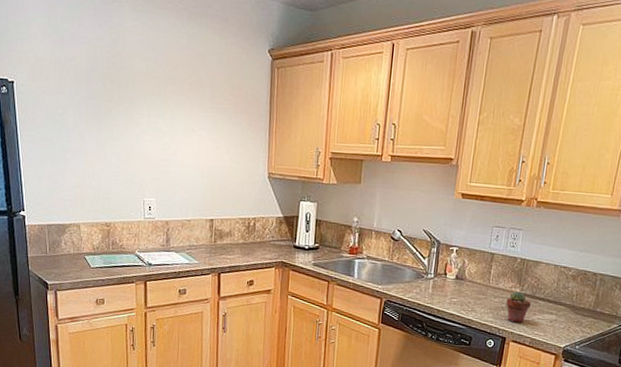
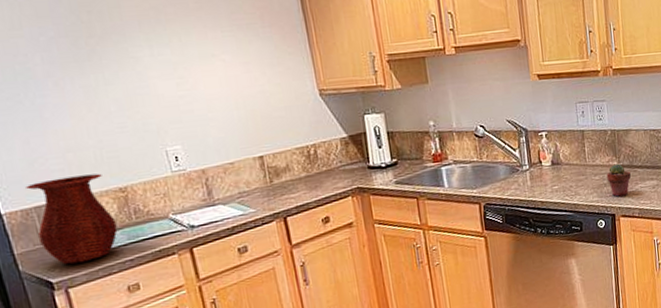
vase: none [45,206,98,274] -> present [26,173,118,265]

